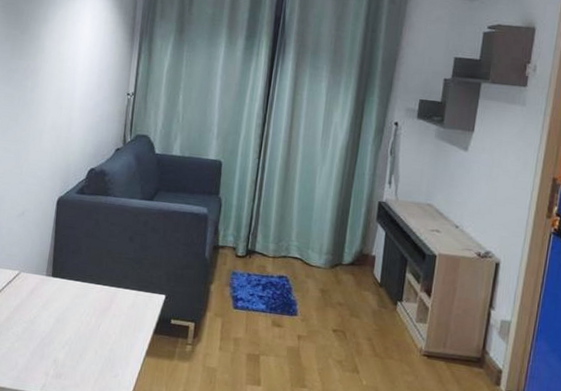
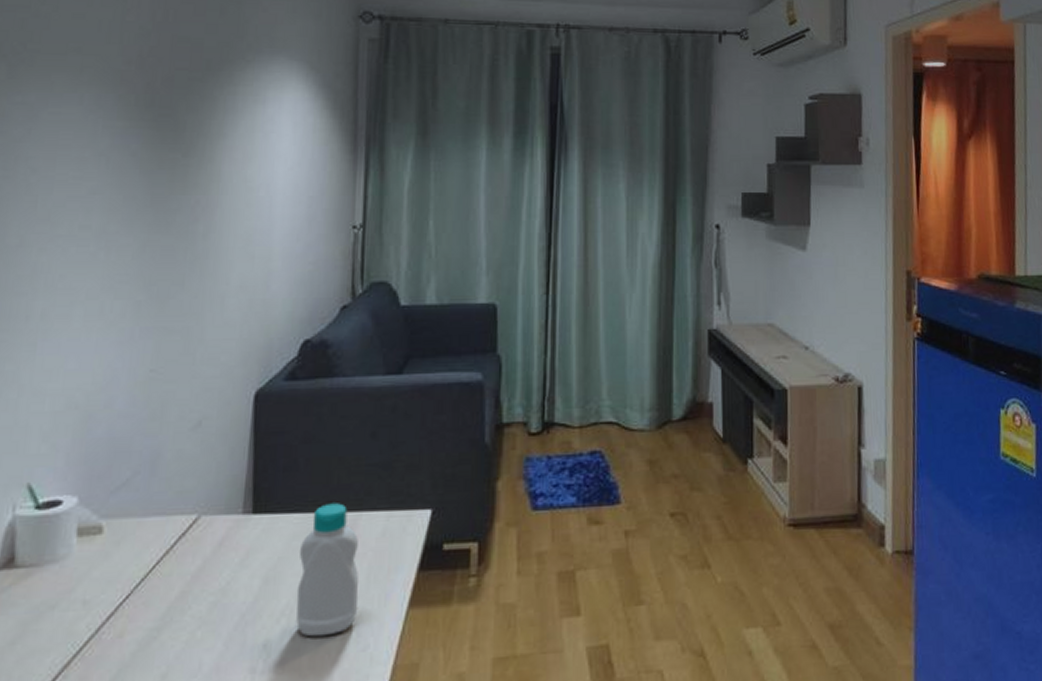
bottle: none [74,279,117,363] -> present [296,503,359,637]

